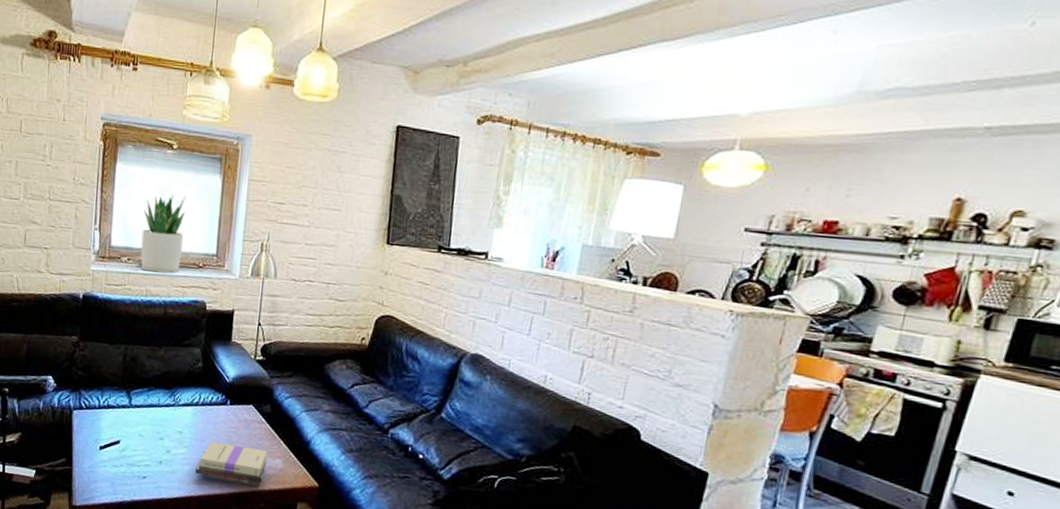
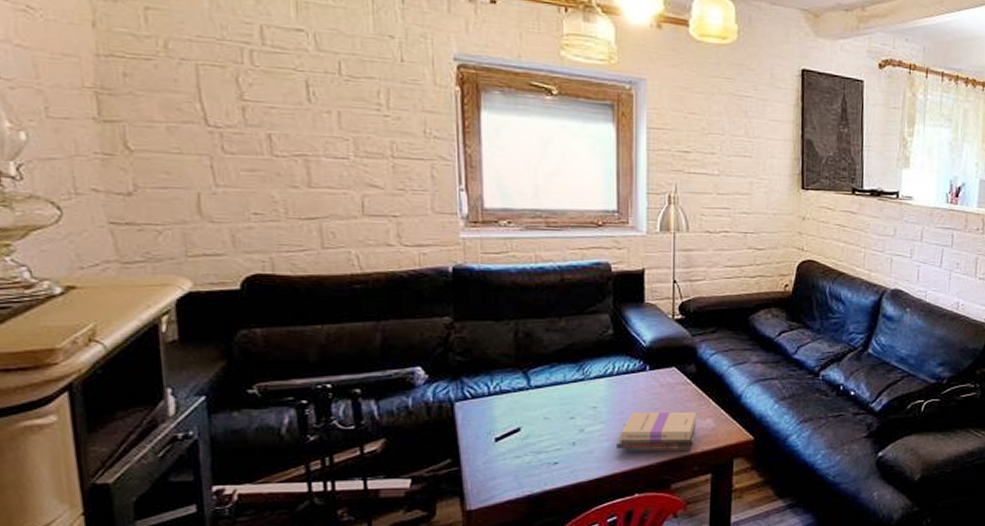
planter: present [140,194,186,274] -> none [523,145,575,236]

